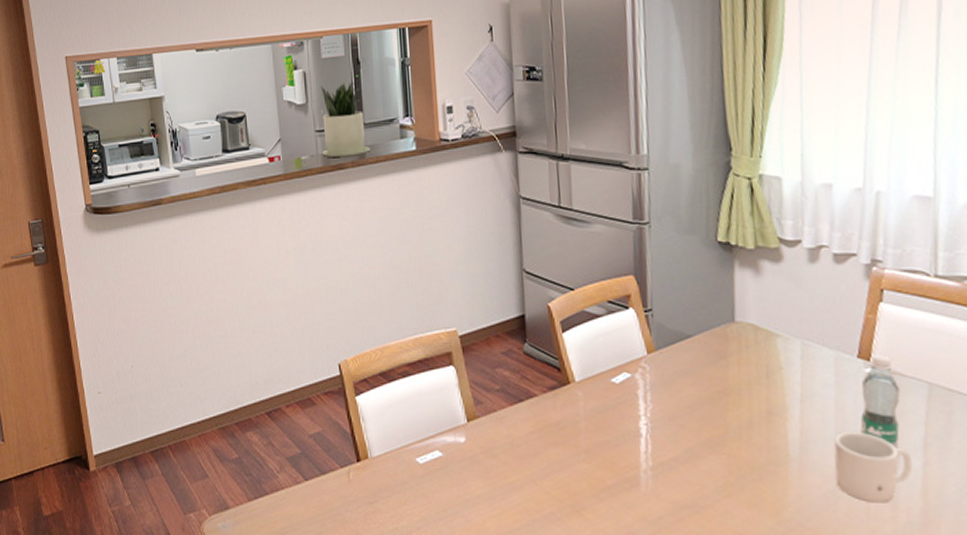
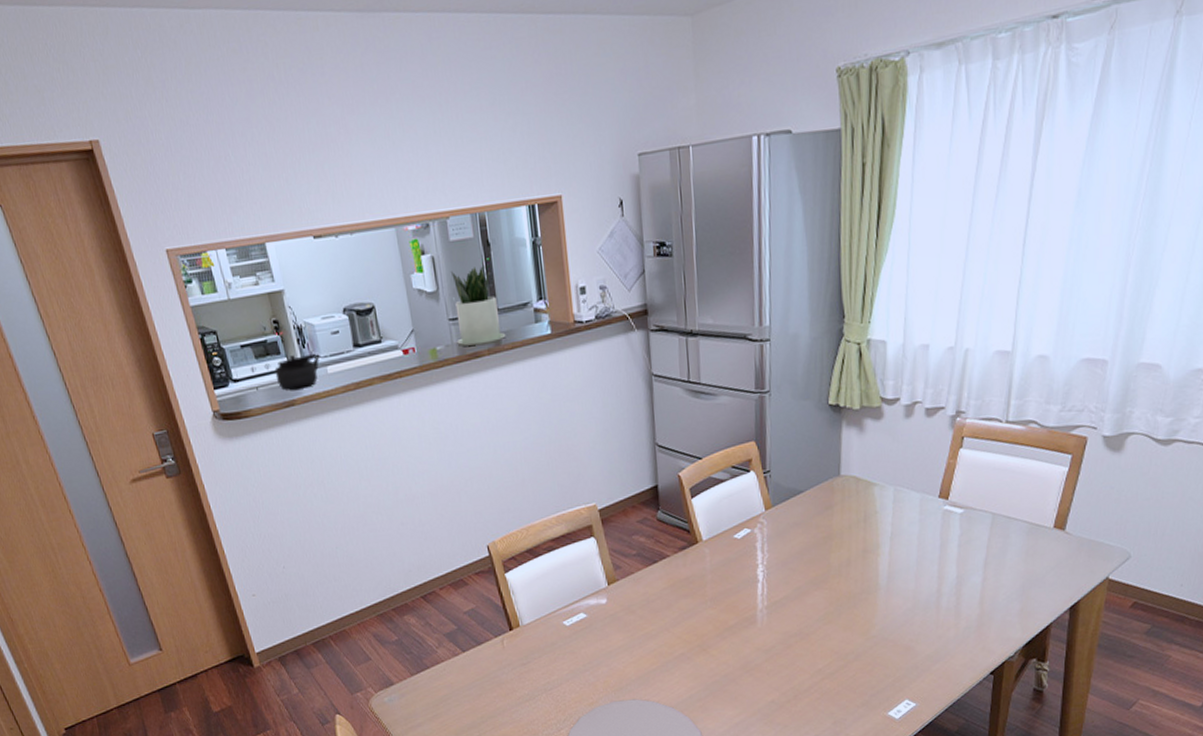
kettle: none [147,156,190,189] -> present [274,353,320,390]
mug: present [833,431,913,503] -> none [913,559,975,615]
bottle: present [860,354,901,448] -> none [936,492,970,570]

